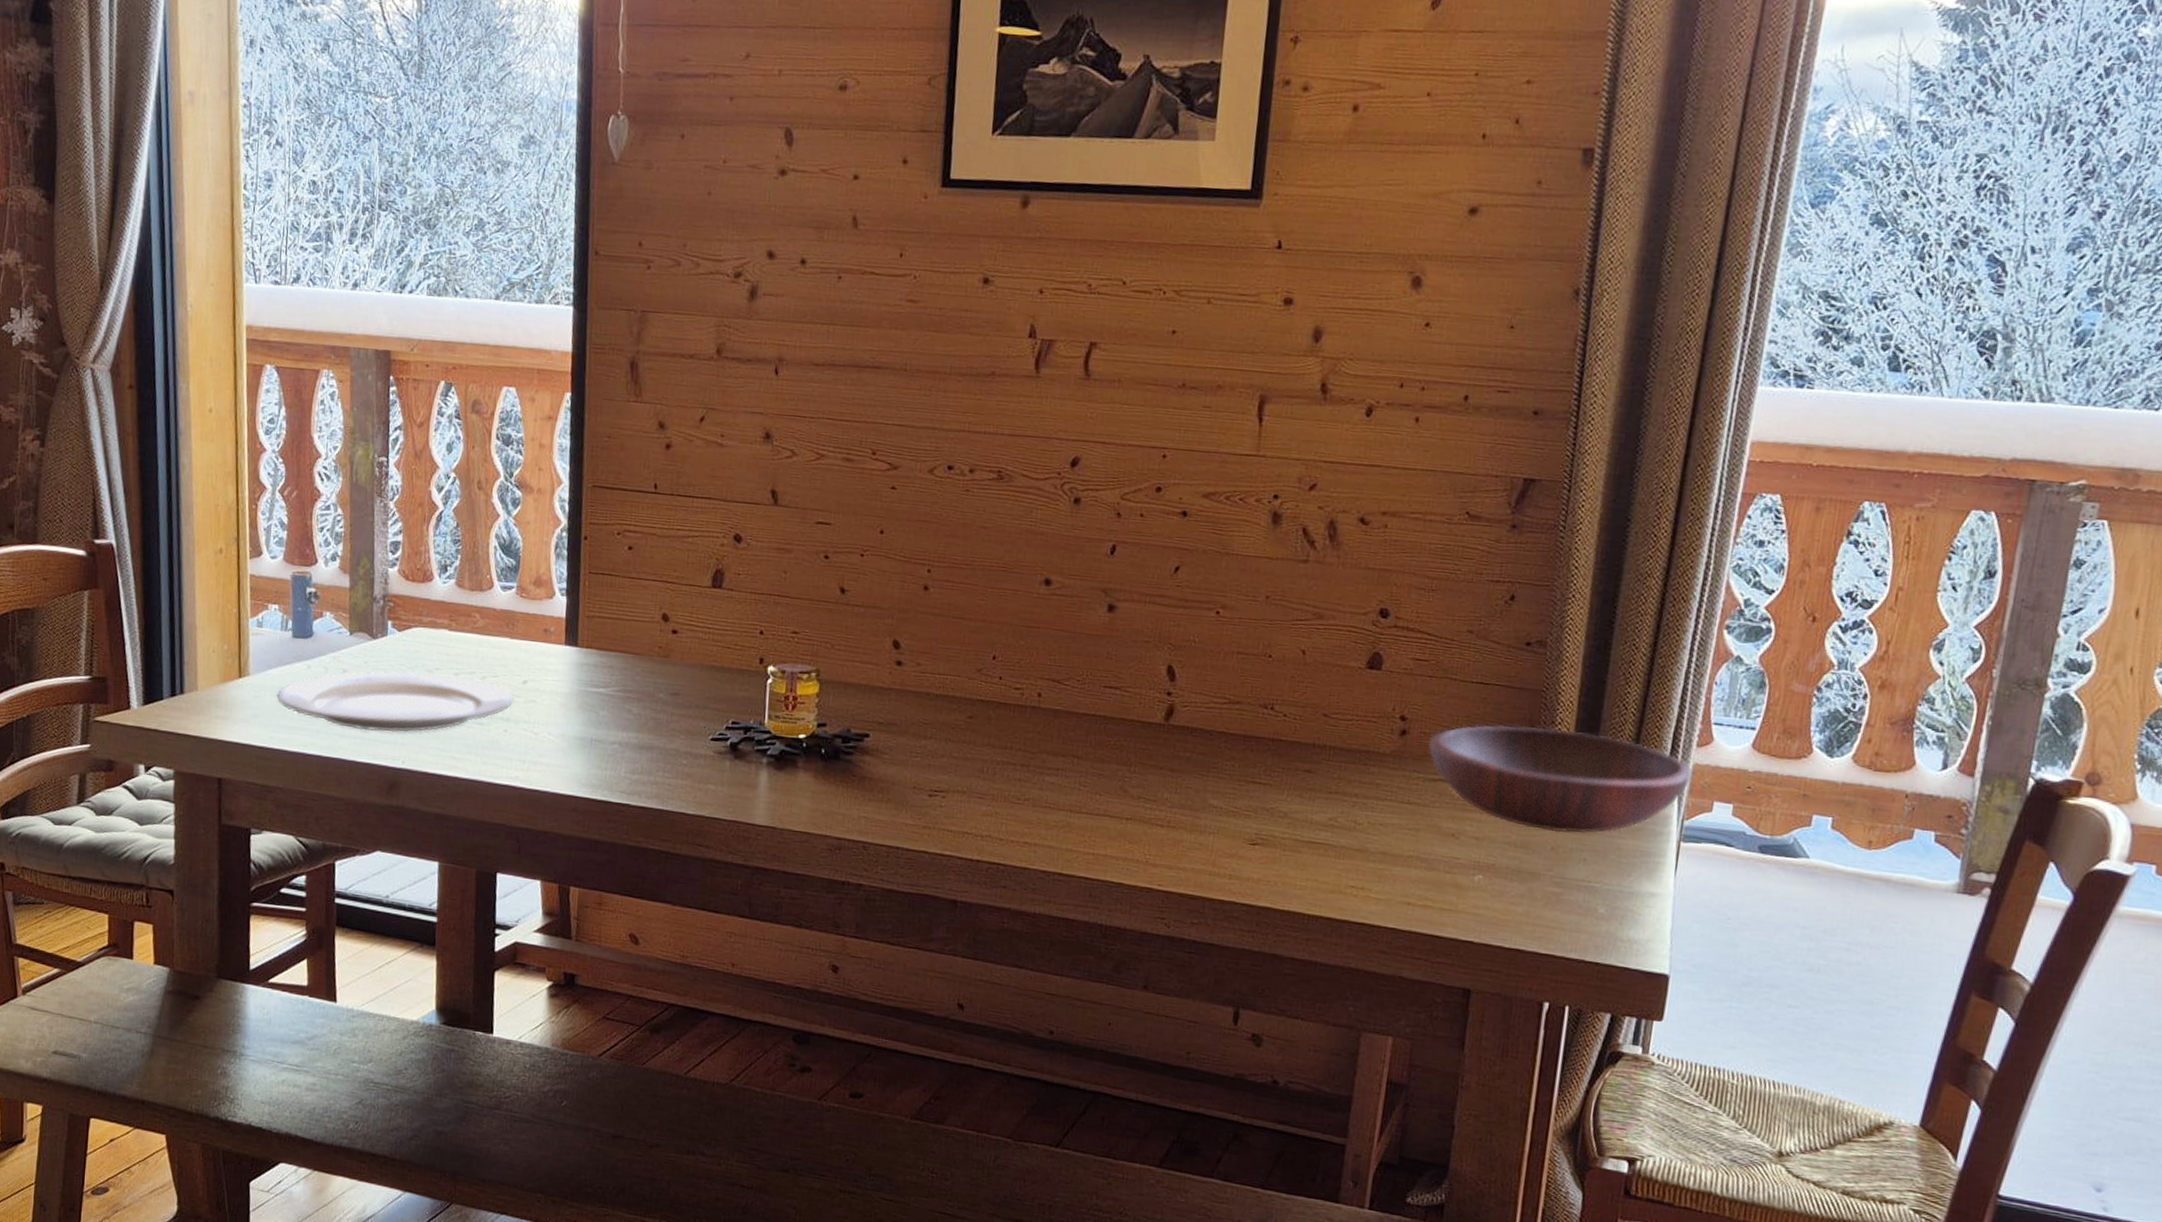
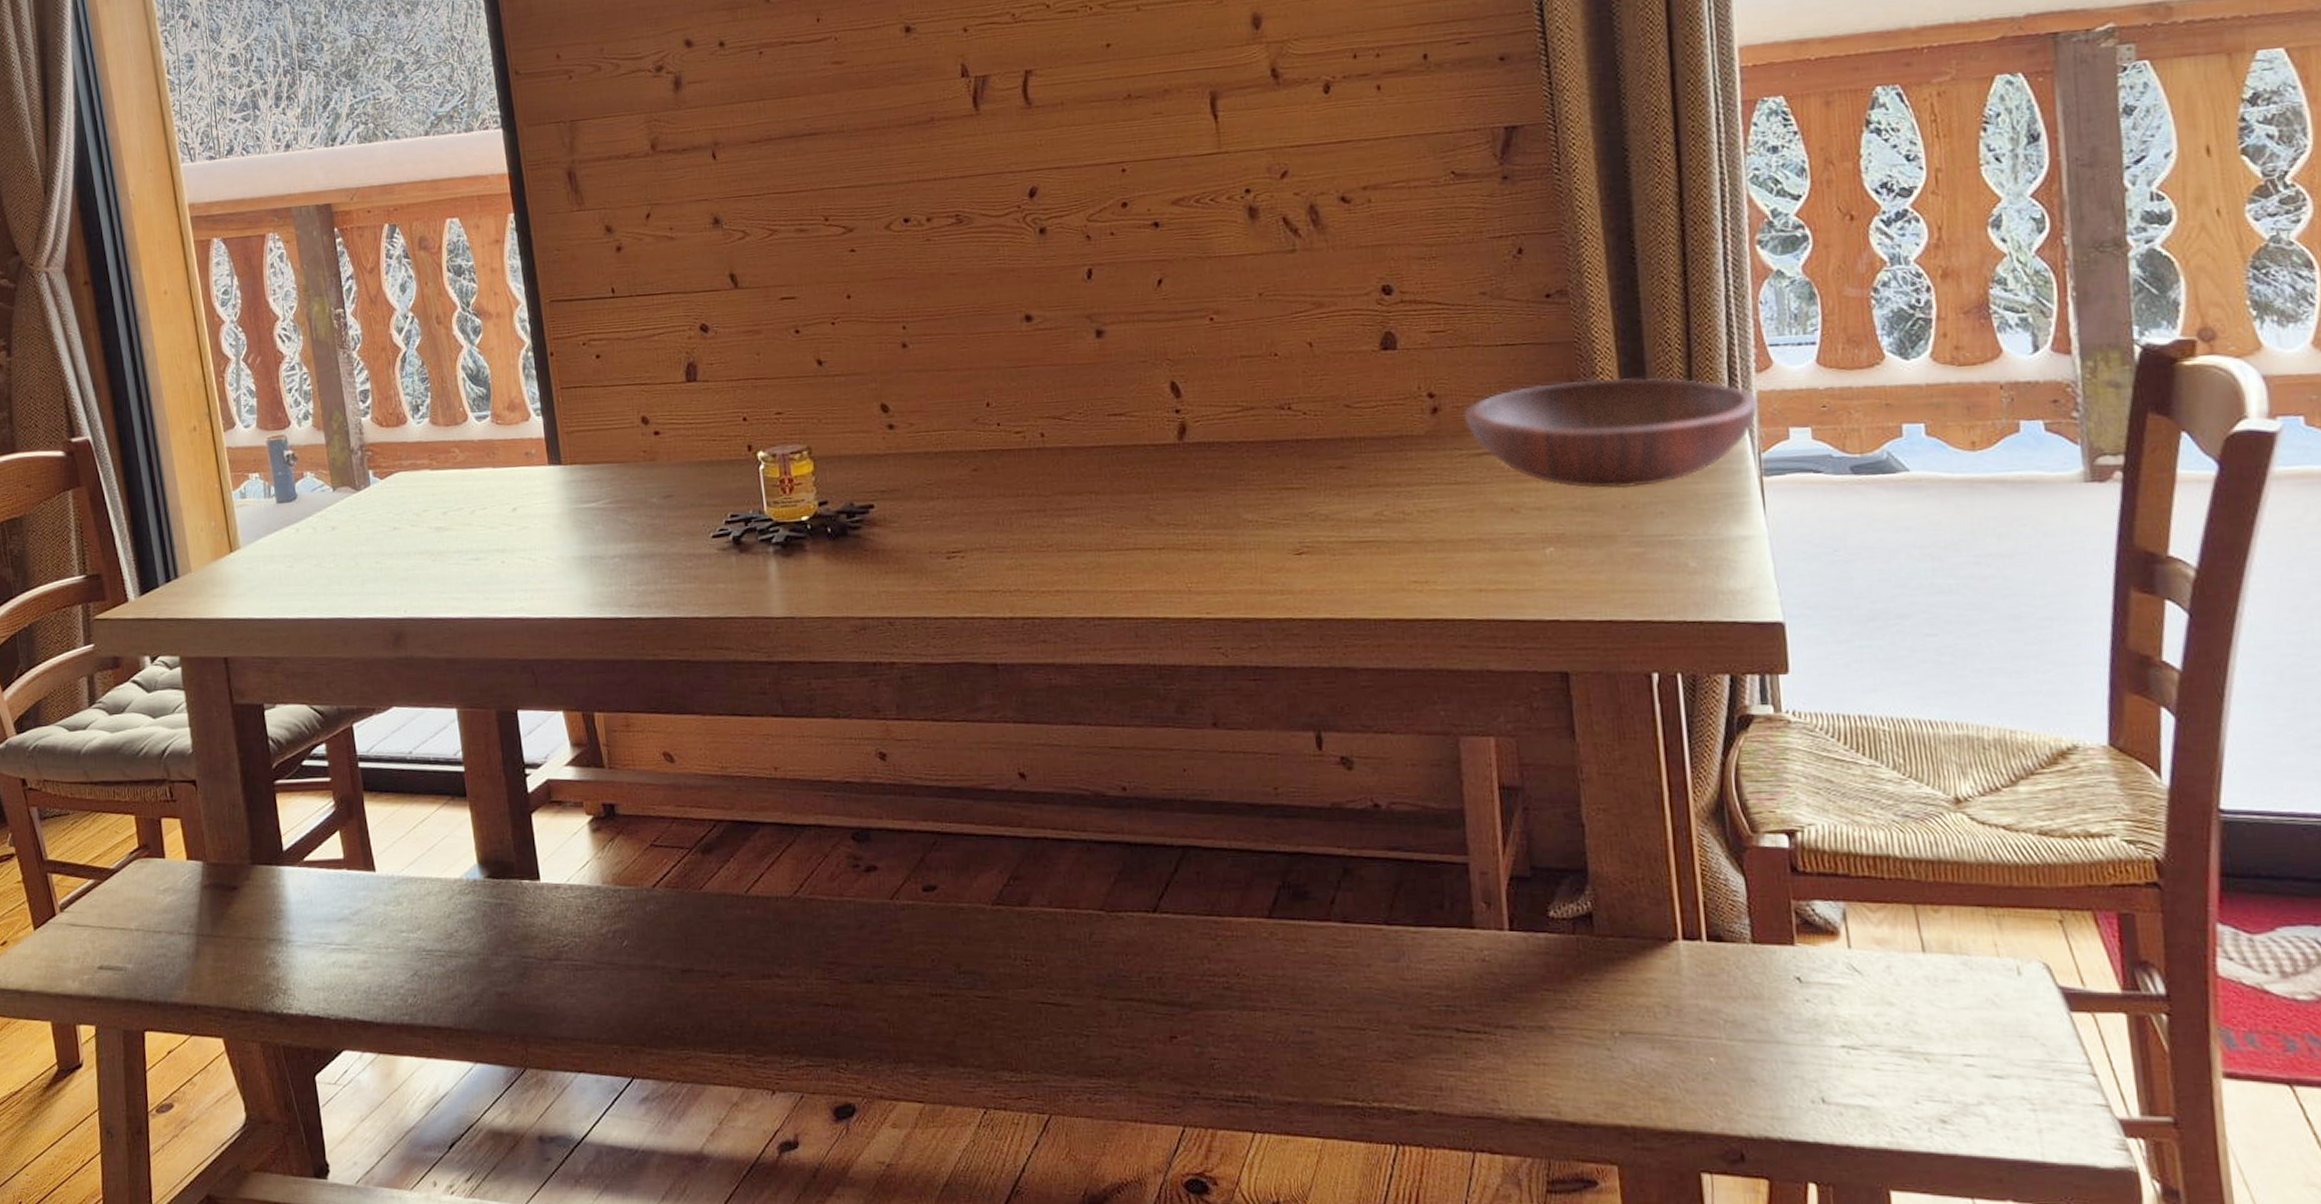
plate: present [276,671,515,733] -> none [269,514,507,586]

